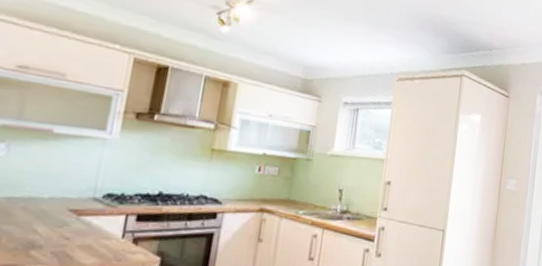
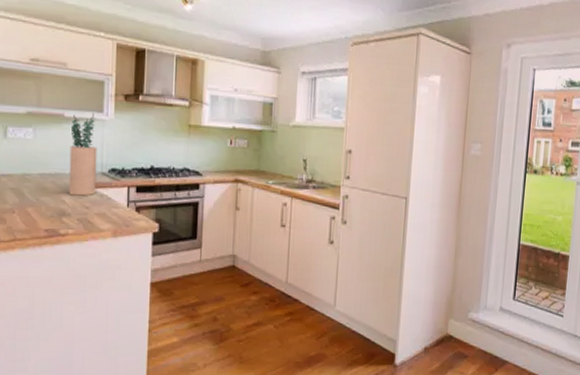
vase: none [44,130,95,226] -> present [69,113,97,197]

